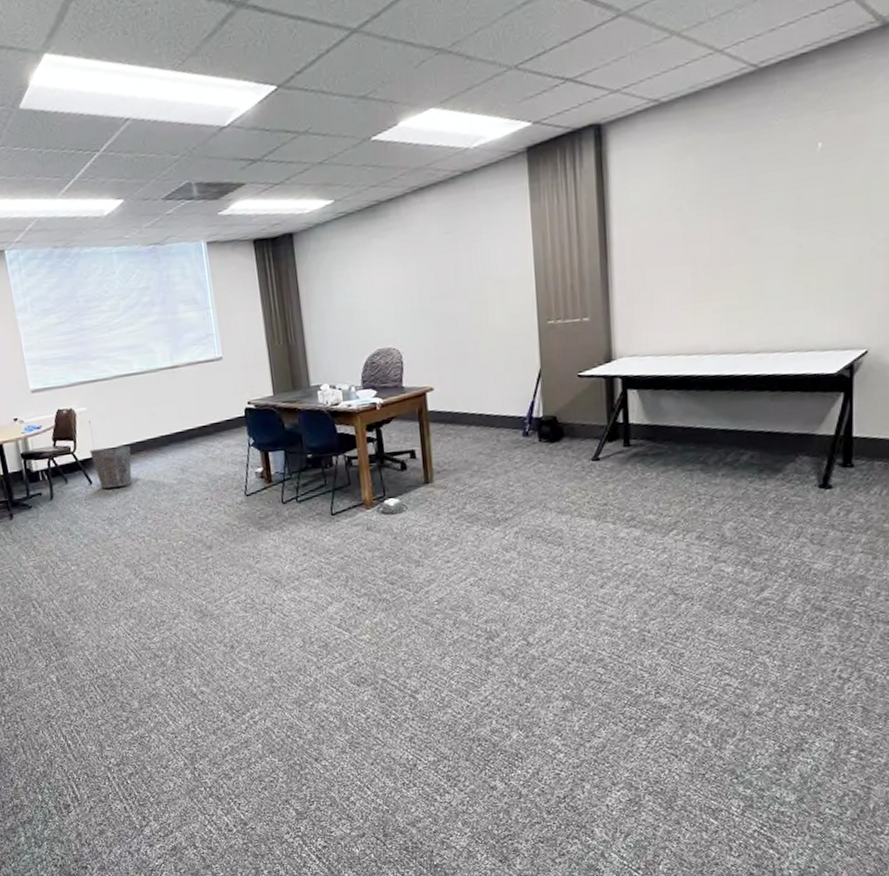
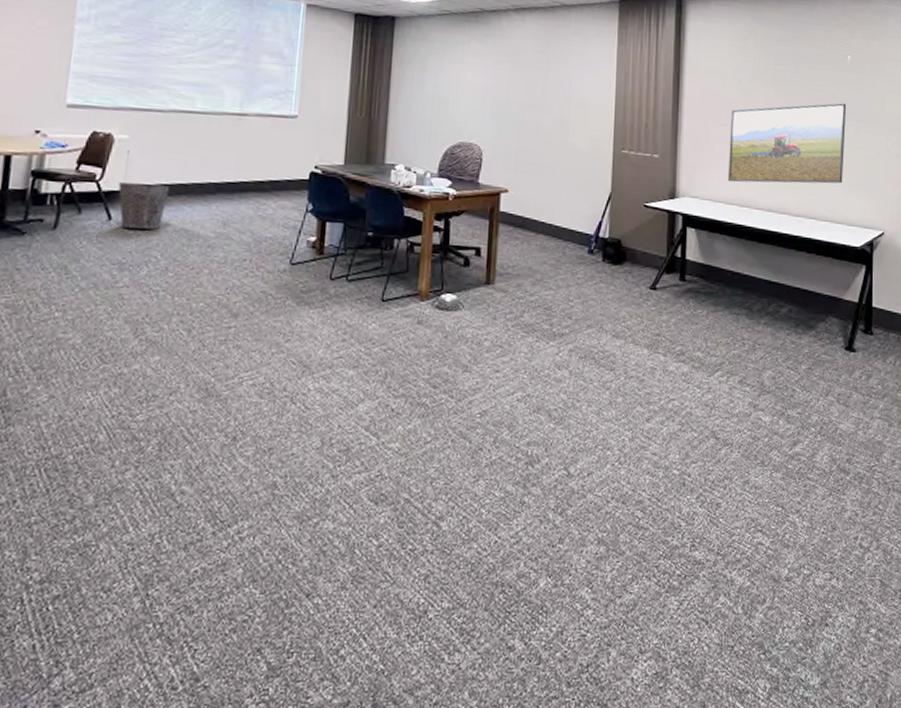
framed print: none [670,205,818,331] -> present [727,103,847,184]

